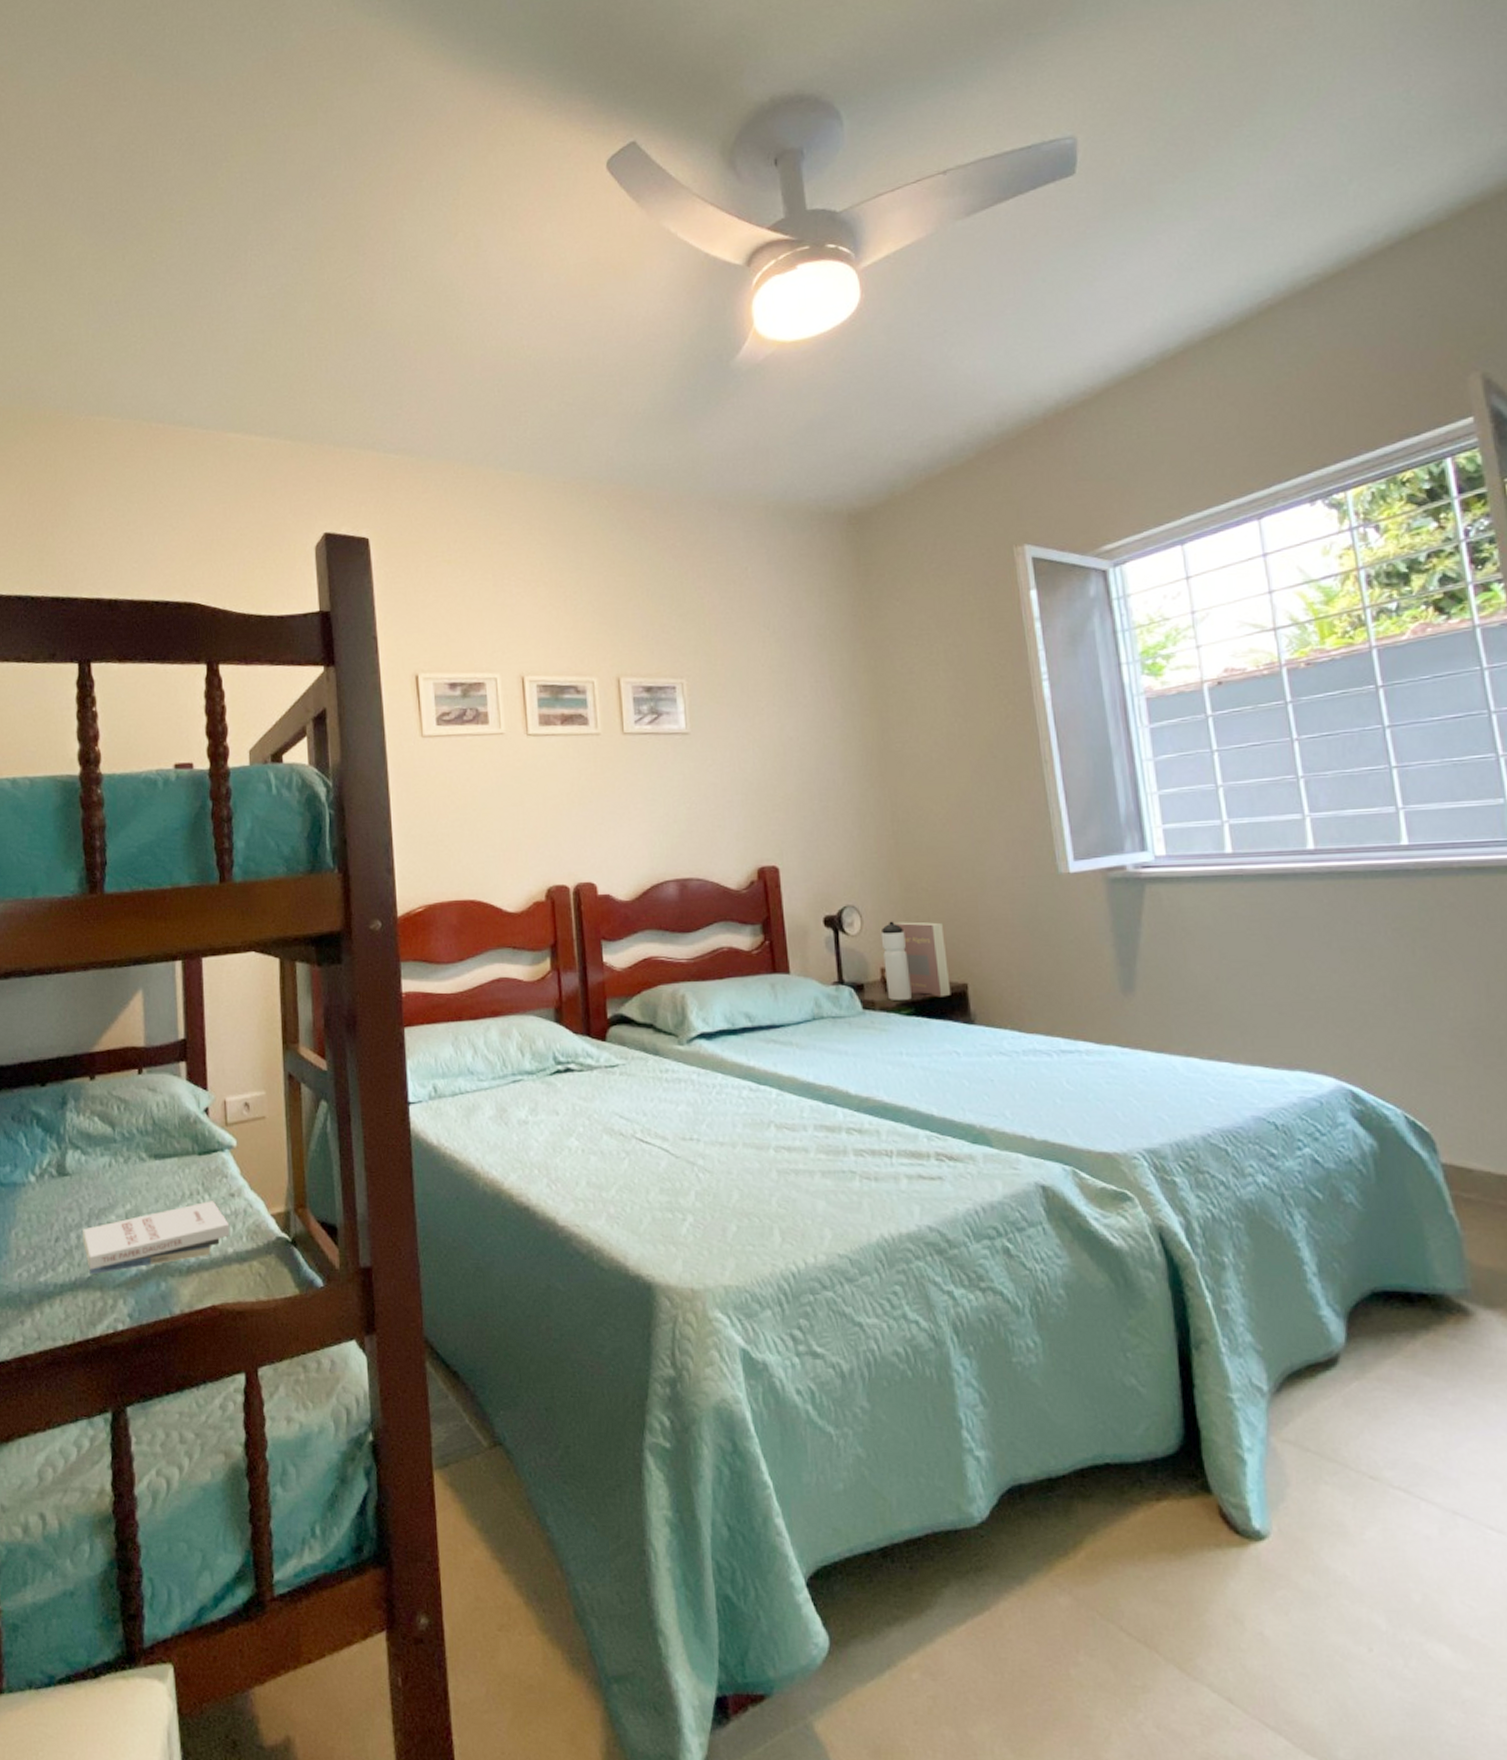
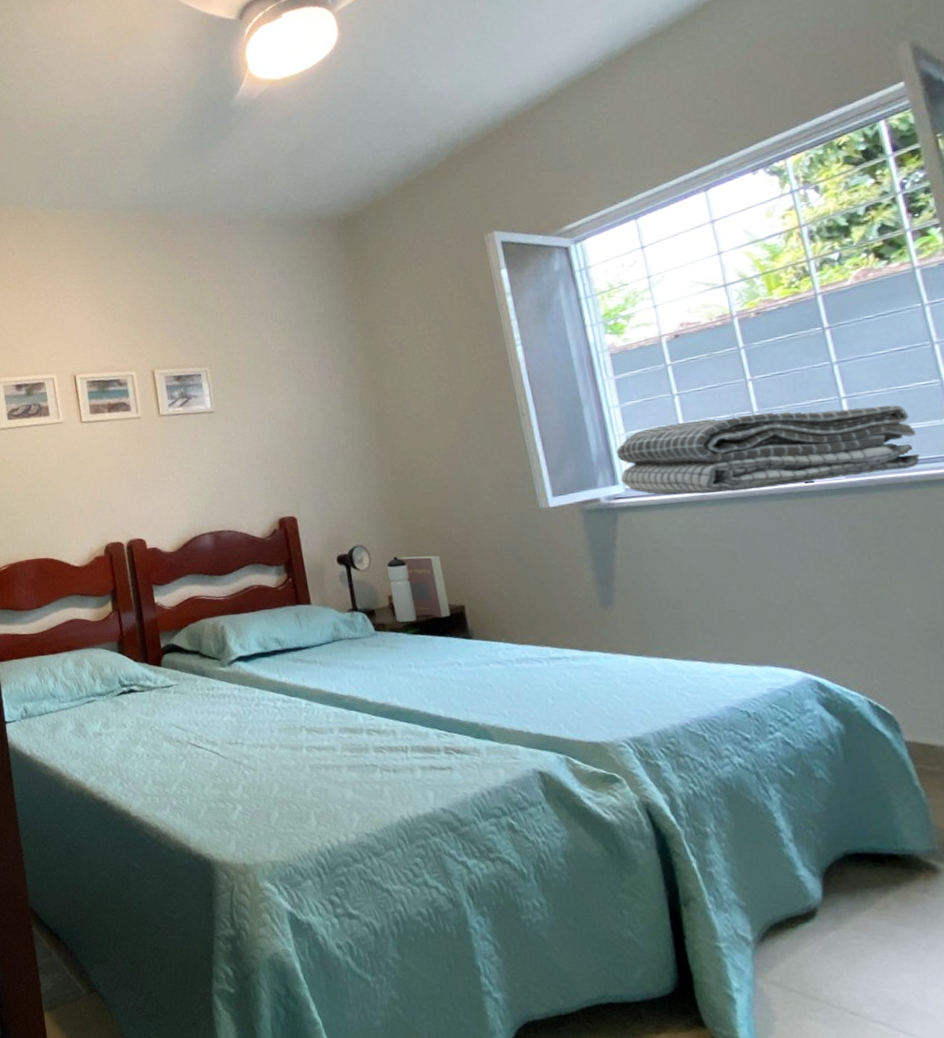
towel: none [1147,778,1472,868] -> present [616,405,921,495]

